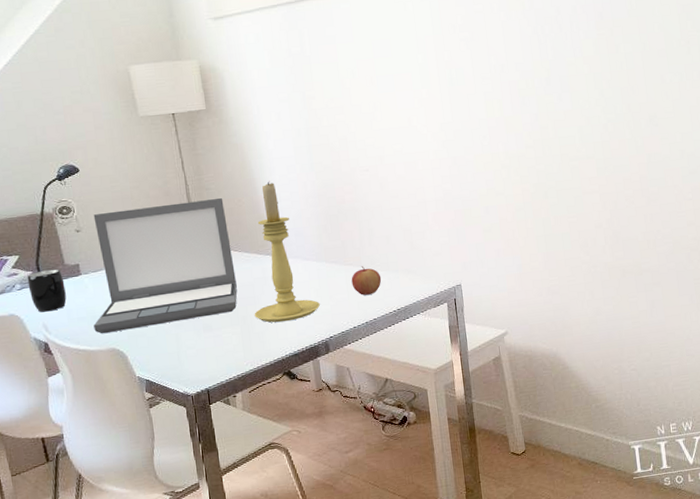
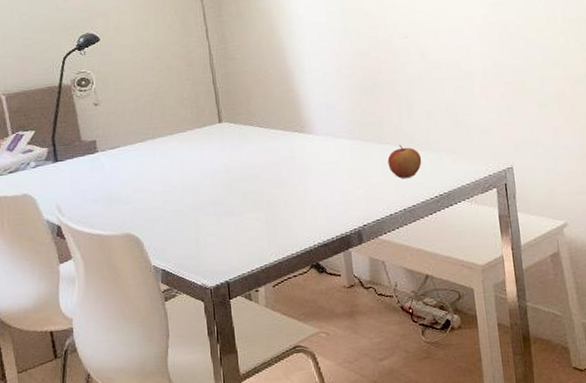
mug: present [27,269,67,312] -> none [42,145,82,193]
laptop: present [93,197,237,334] -> none [109,68,262,218]
candle holder: present [254,181,320,323] -> none [280,50,353,208]

